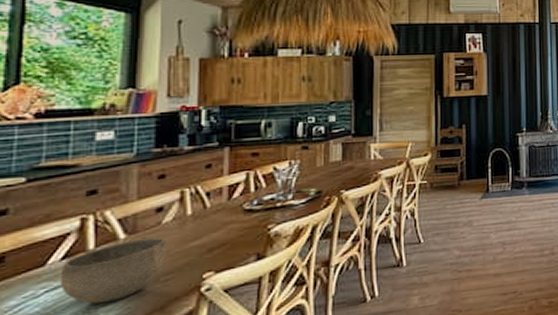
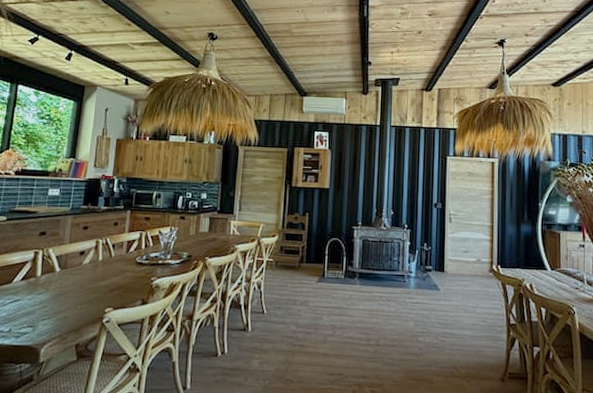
bowl: present [60,237,167,304] -> none [18,274,85,318]

